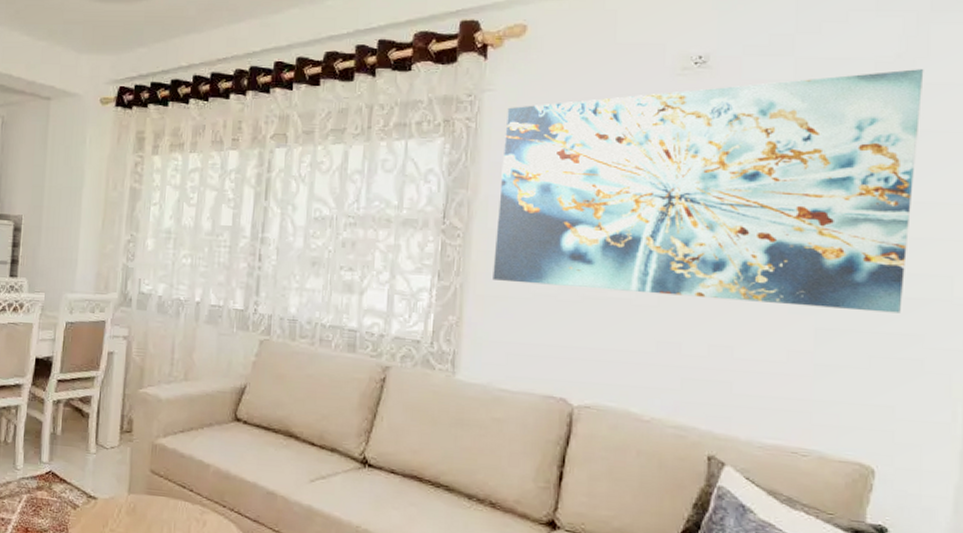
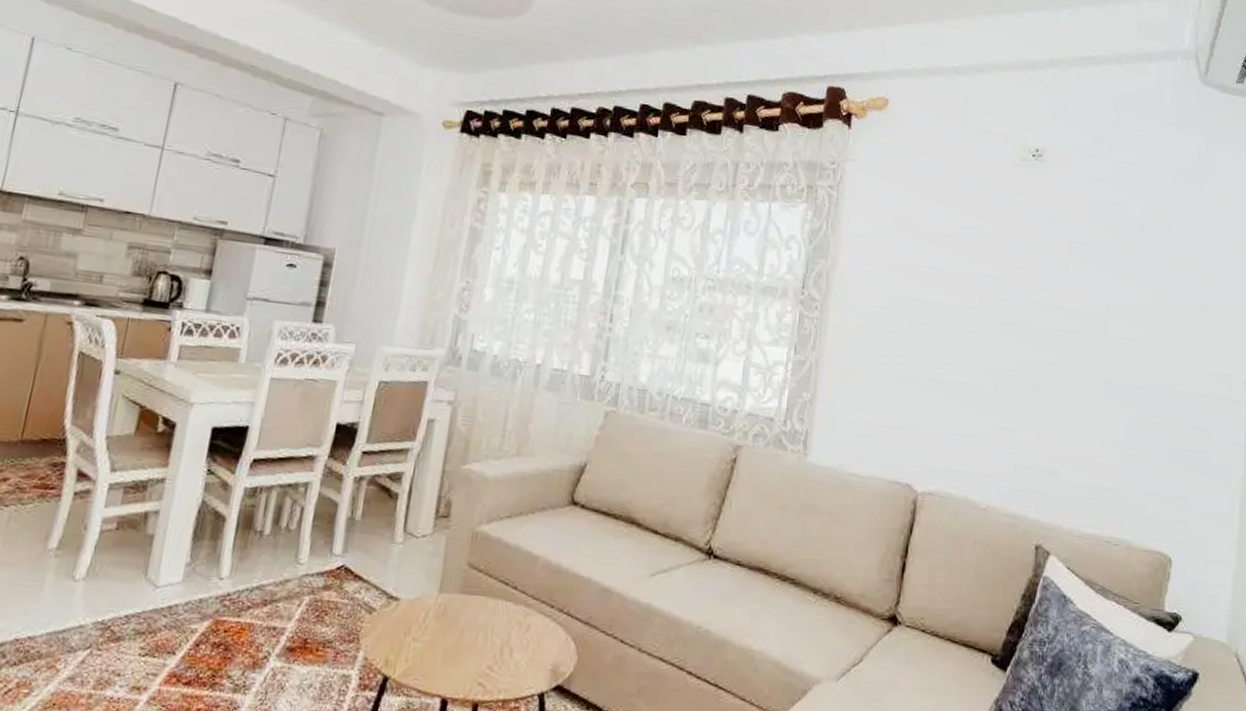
wall art: present [493,69,924,313] -> none [847,179,1211,408]

